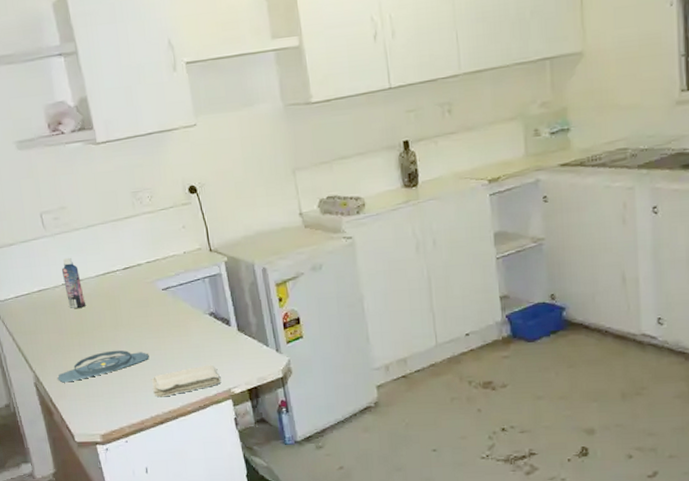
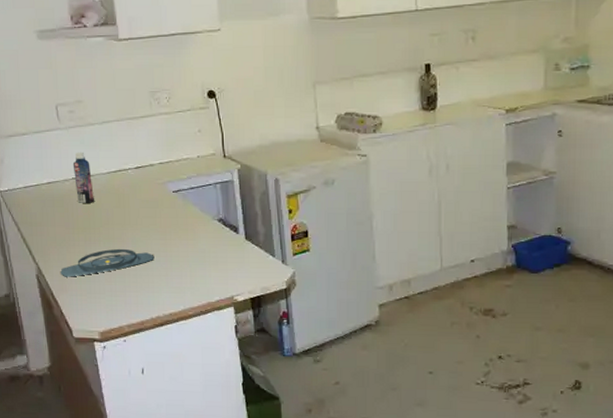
washcloth: present [151,364,221,398] -> none [154,270,225,300]

